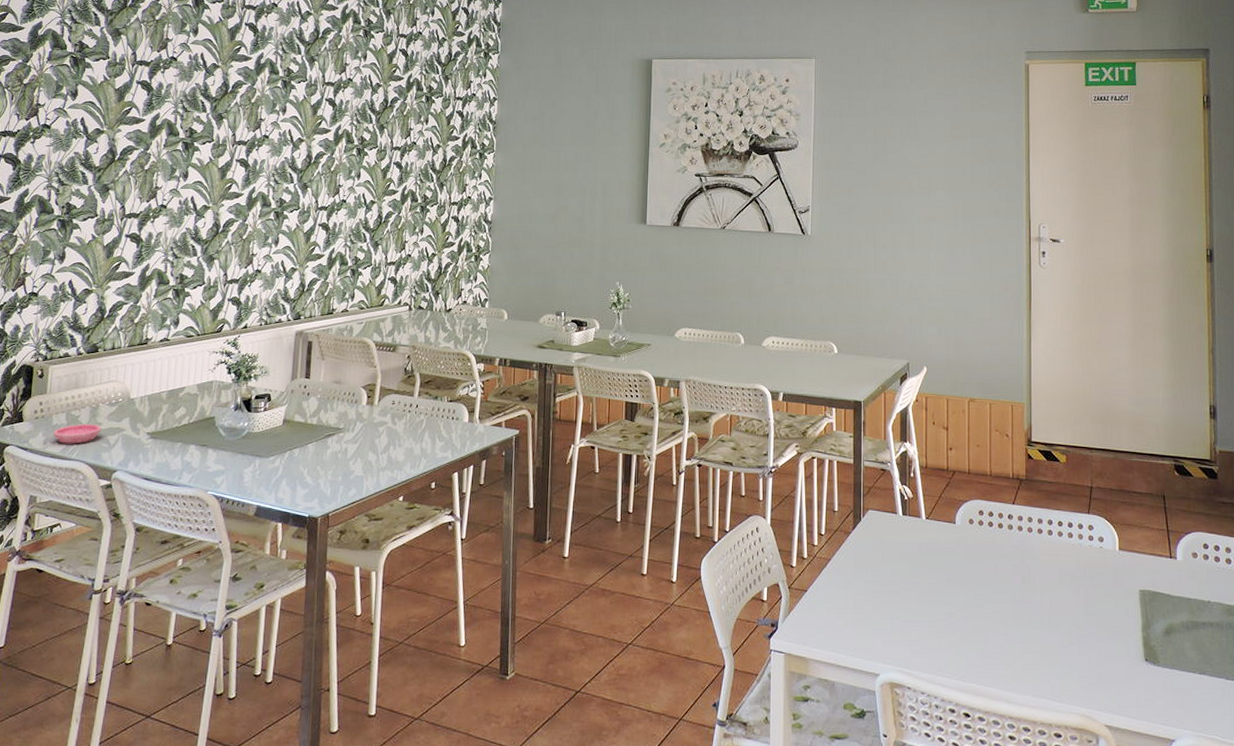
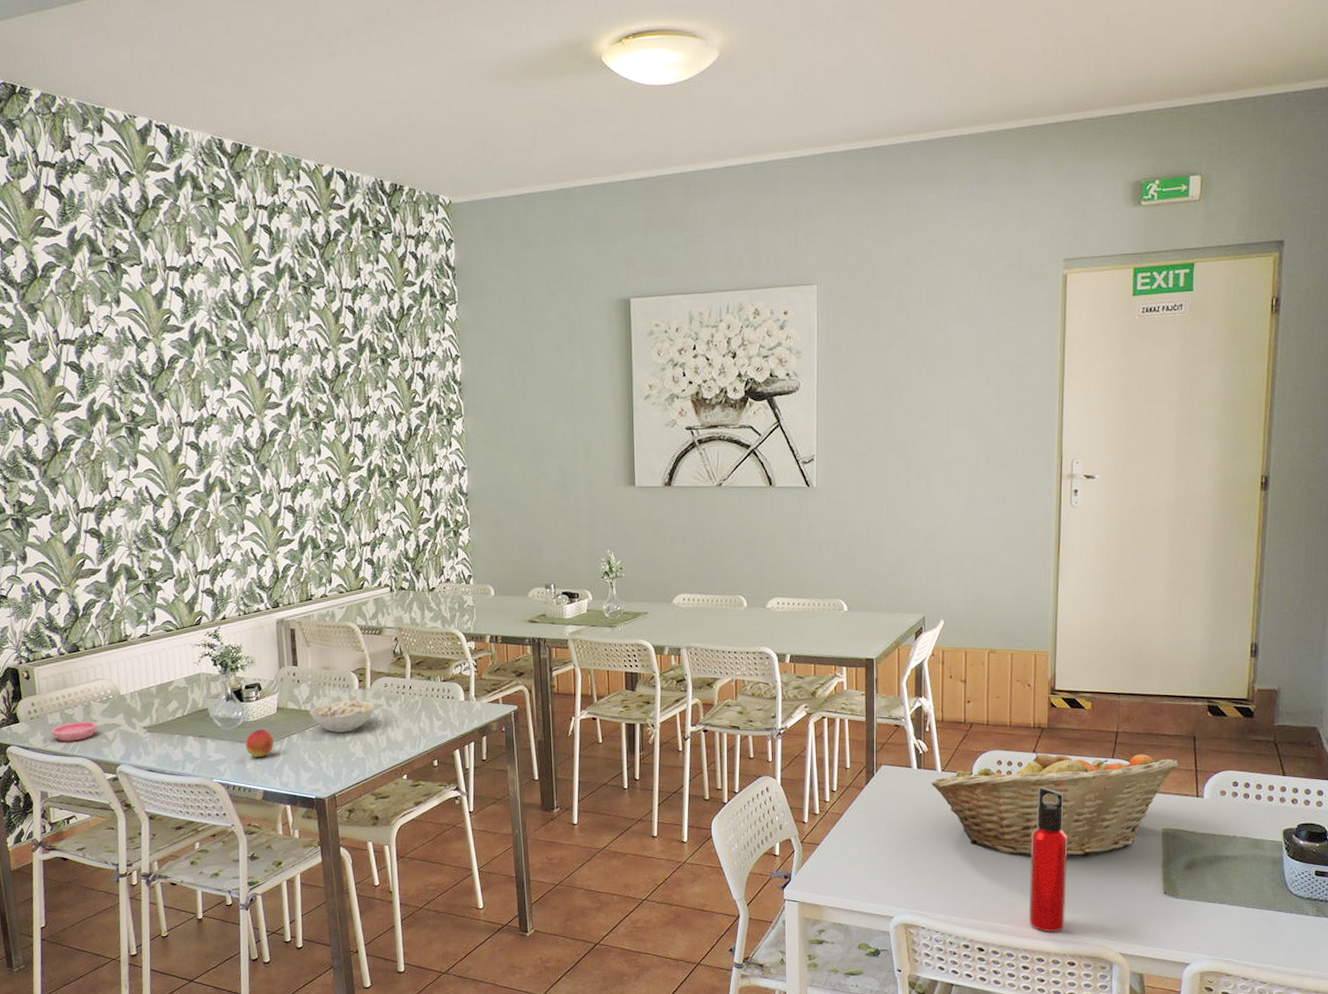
peach: none [245,440,276,471] -> present [245,728,274,758]
bowl: none [315,415,379,449] -> present [310,699,374,733]
fruit basket: none [917,499,1151,617] -> present [932,748,1178,857]
water bottle: none [1013,539,1050,698] -> present [1029,786,1068,932]

